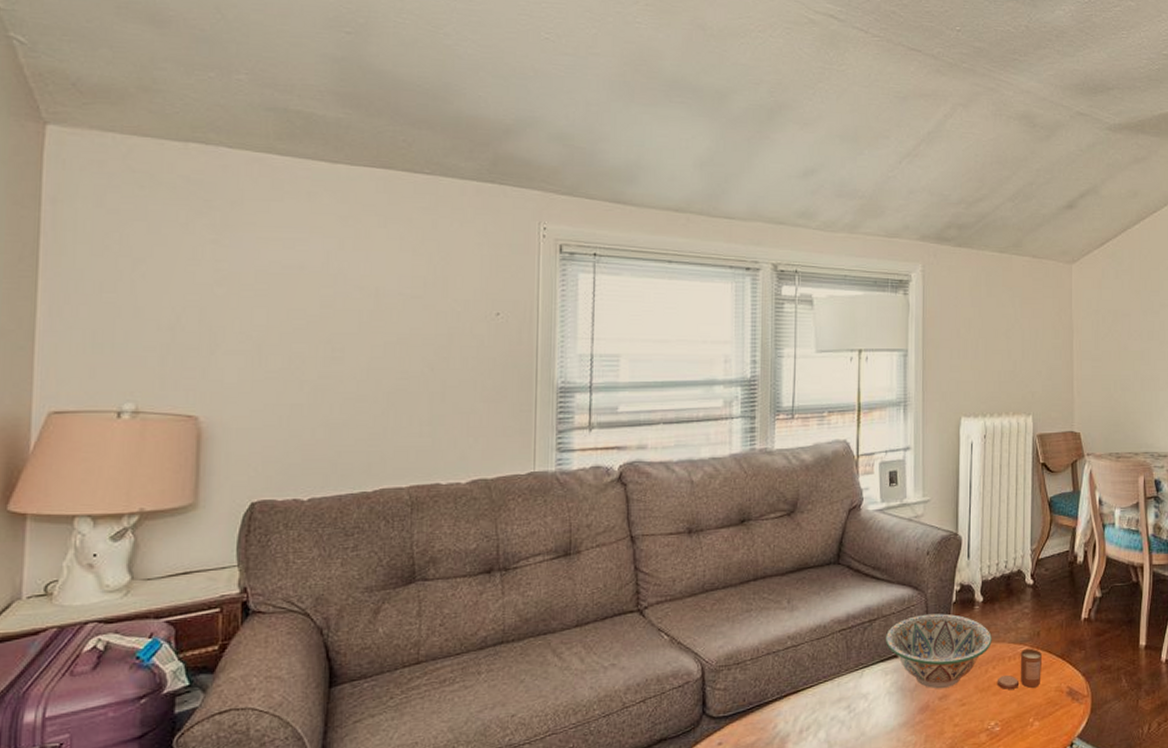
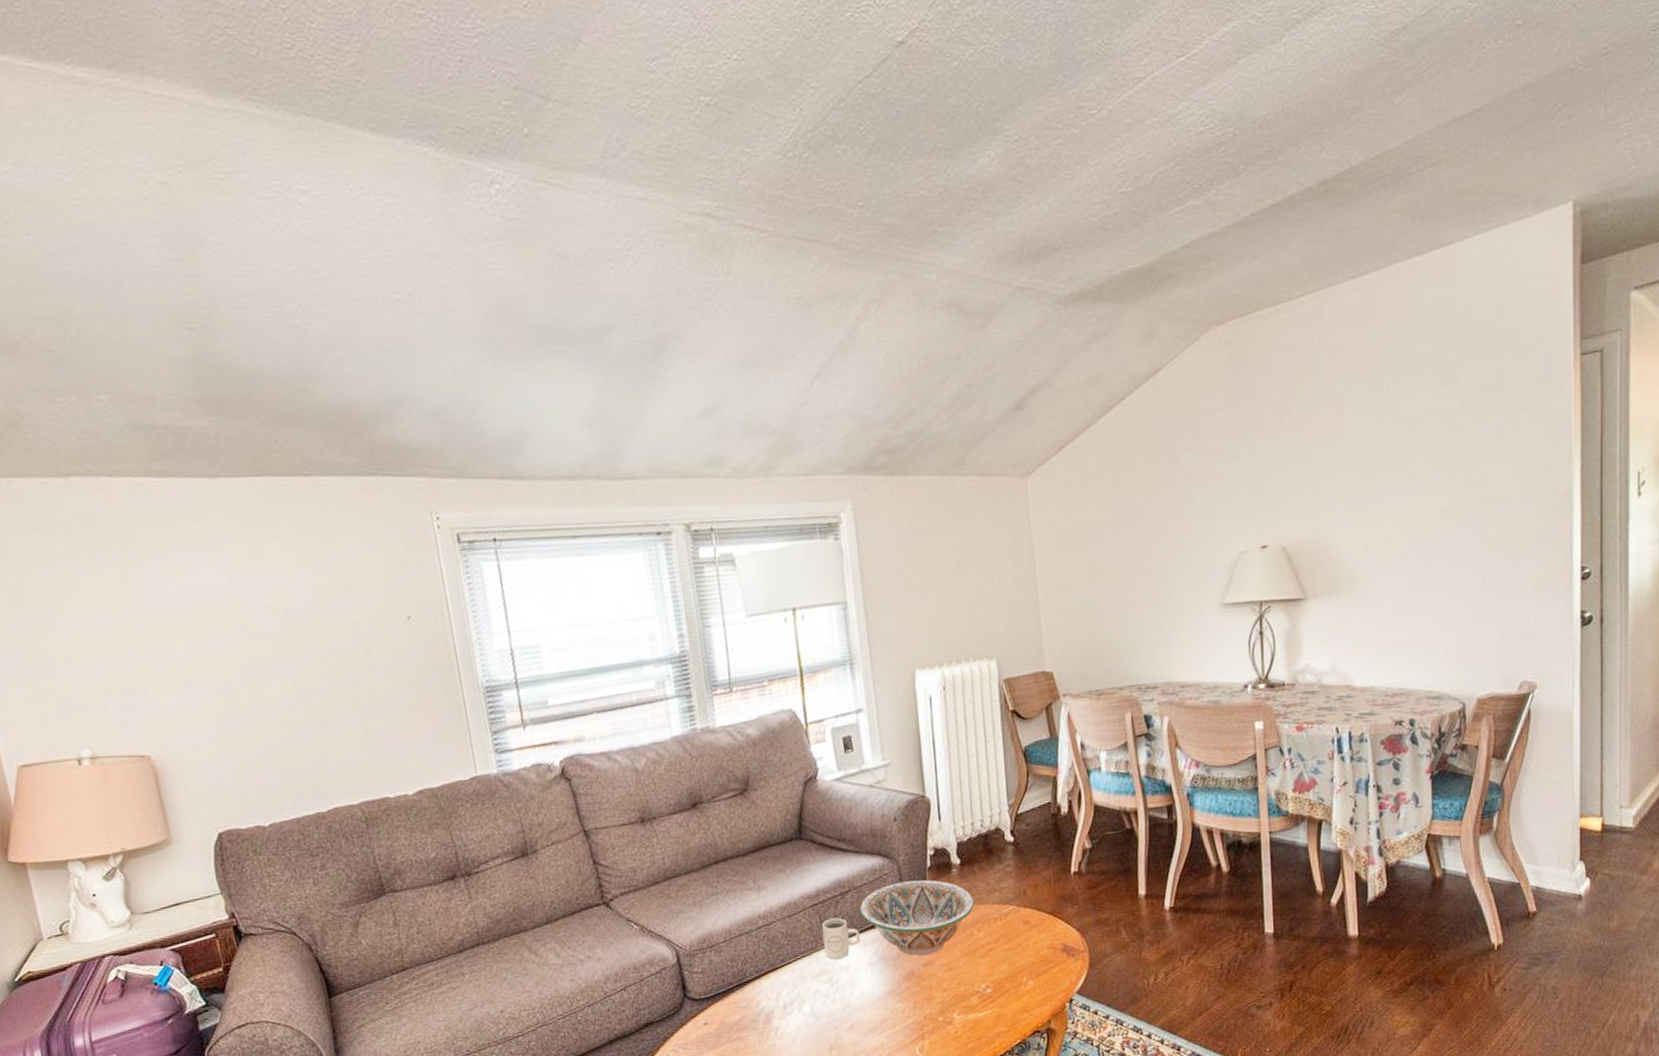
mug: none [846,644,882,686] -> present [821,917,860,960]
candle: present [997,648,1043,689] -> none [983,907,1032,951]

